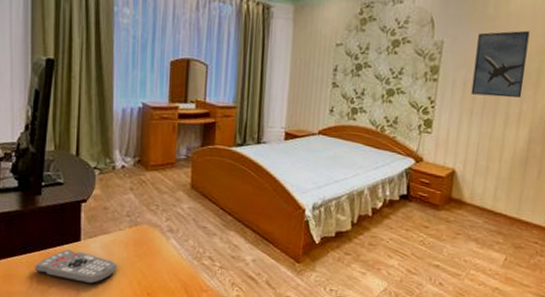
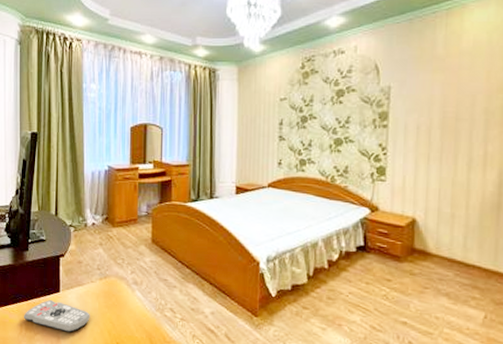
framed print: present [471,30,530,98] -> none [426,67,488,139]

